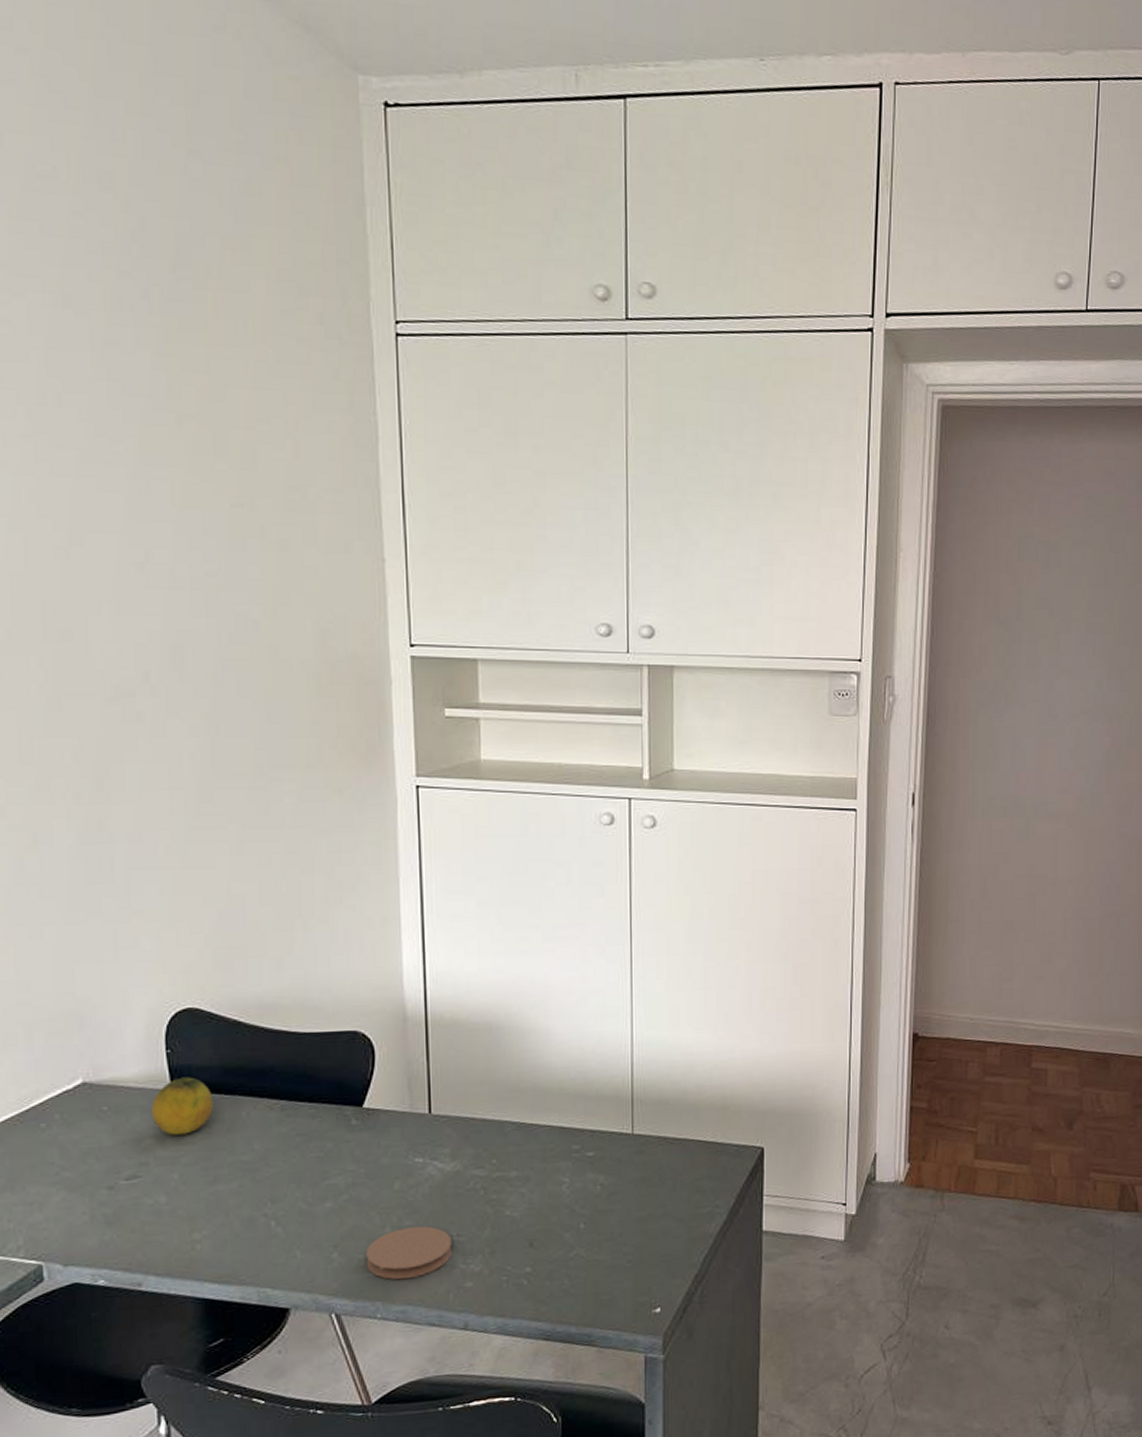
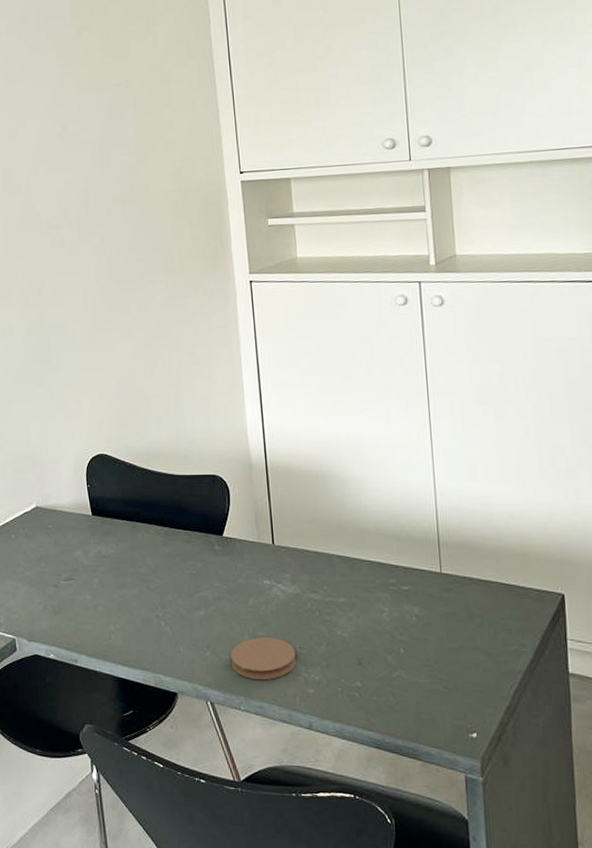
fruit: present [150,1077,213,1135] -> none [79,506,119,549]

